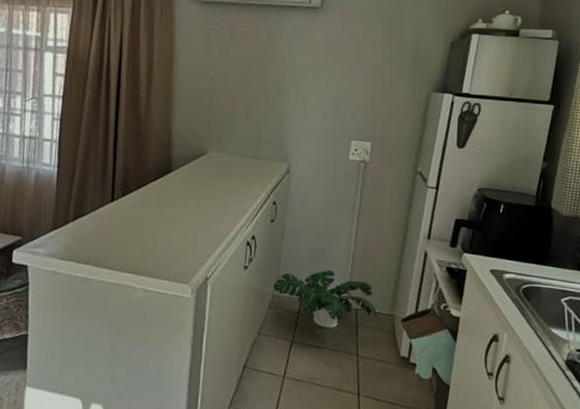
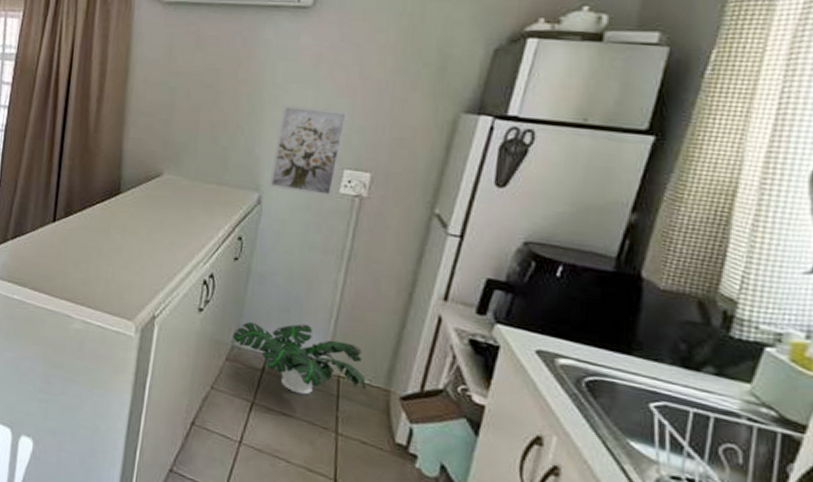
wall art: none [295,88,353,164] -> present [268,104,349,198]

